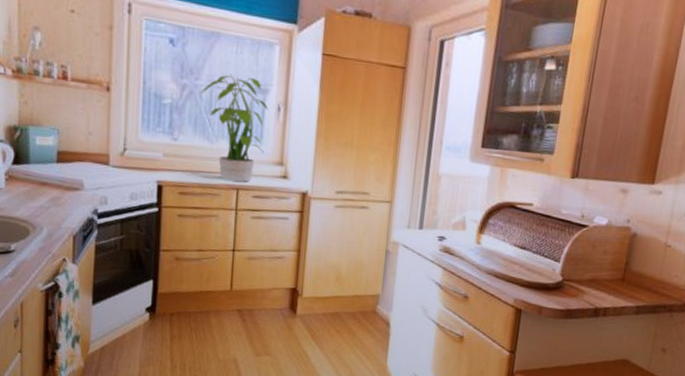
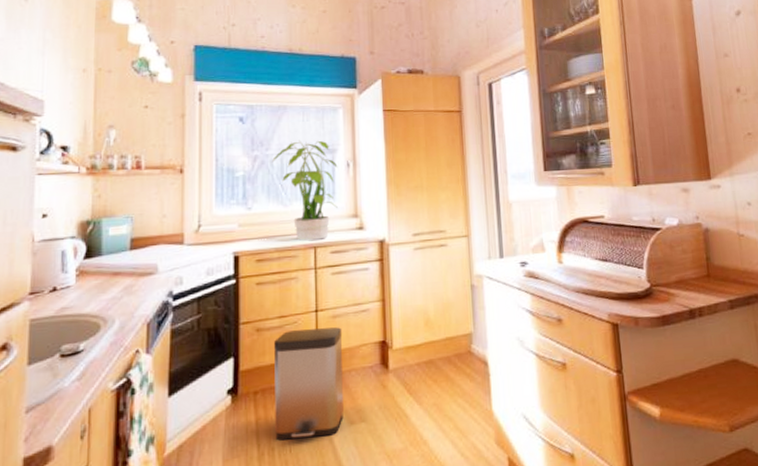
pedal bin: none [187,264,257,362] -> present [274,327,344,441]

